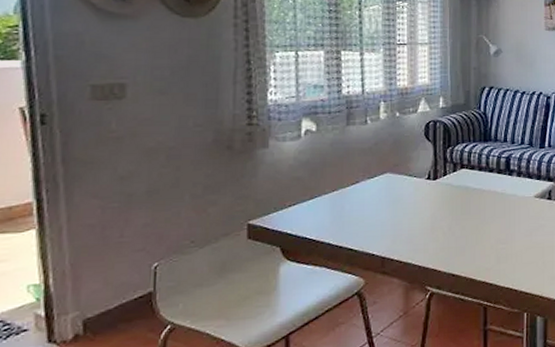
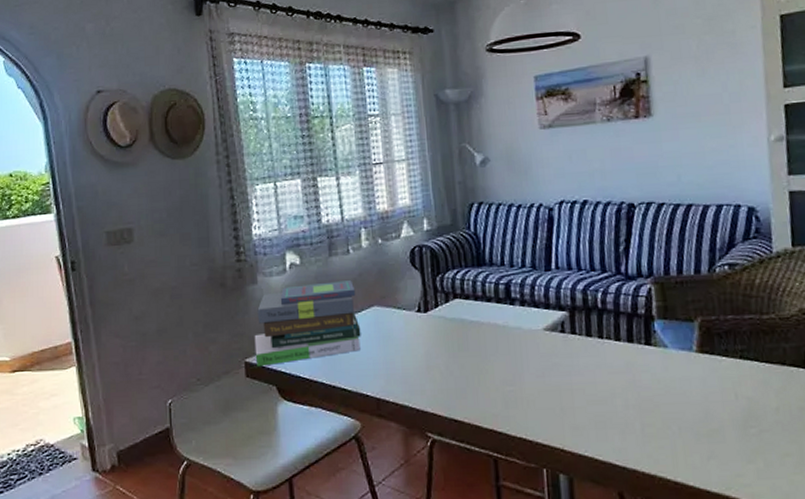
books: none [259,149,372,229] -> present [254,280,361,367]

